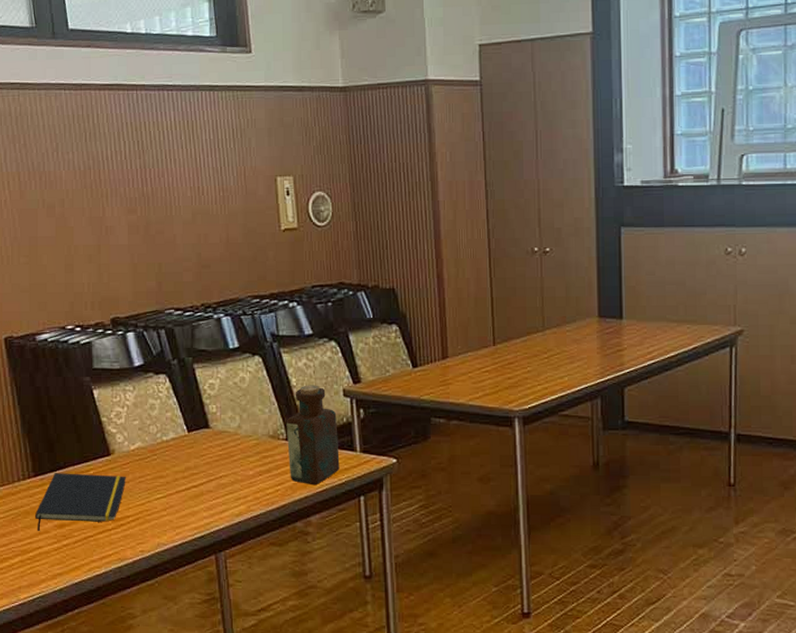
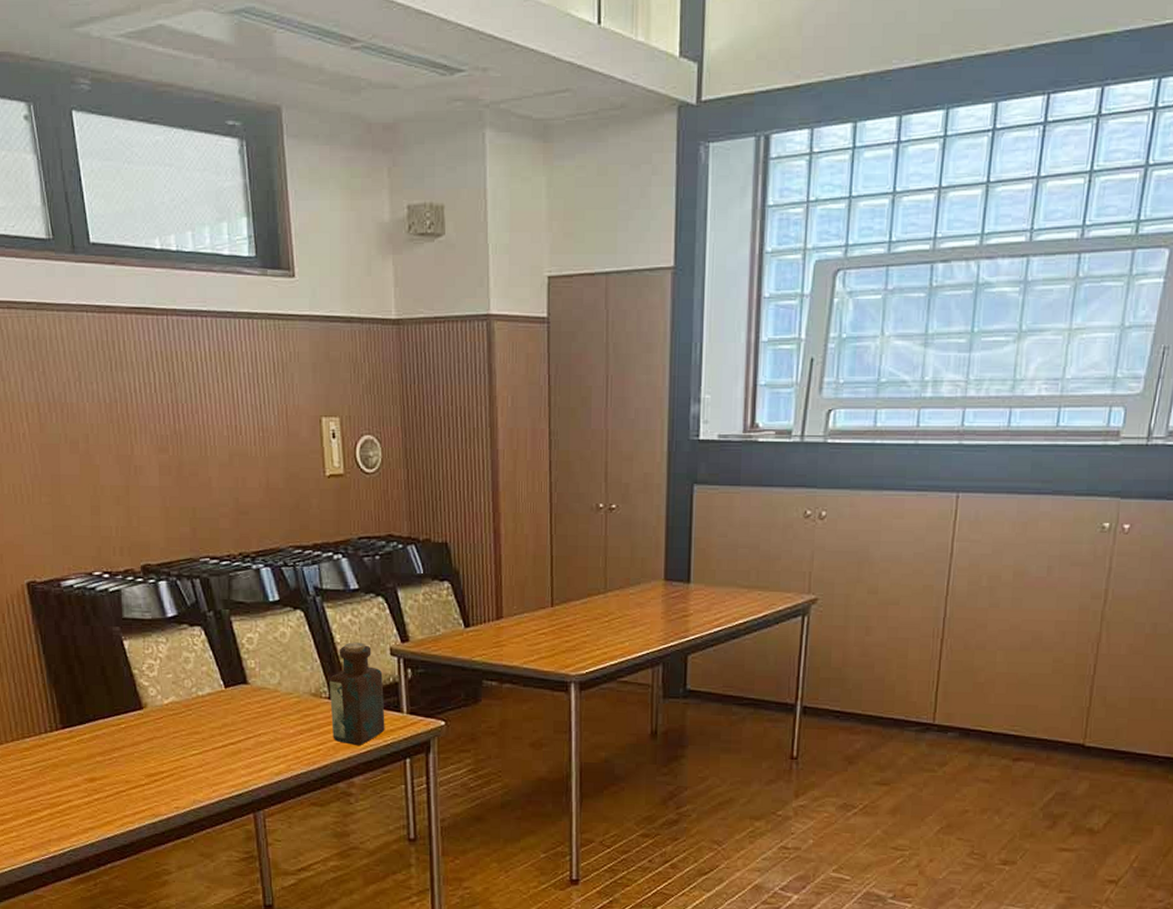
notepad: present [34,473,127,531] -> none [63,725,161,784]

